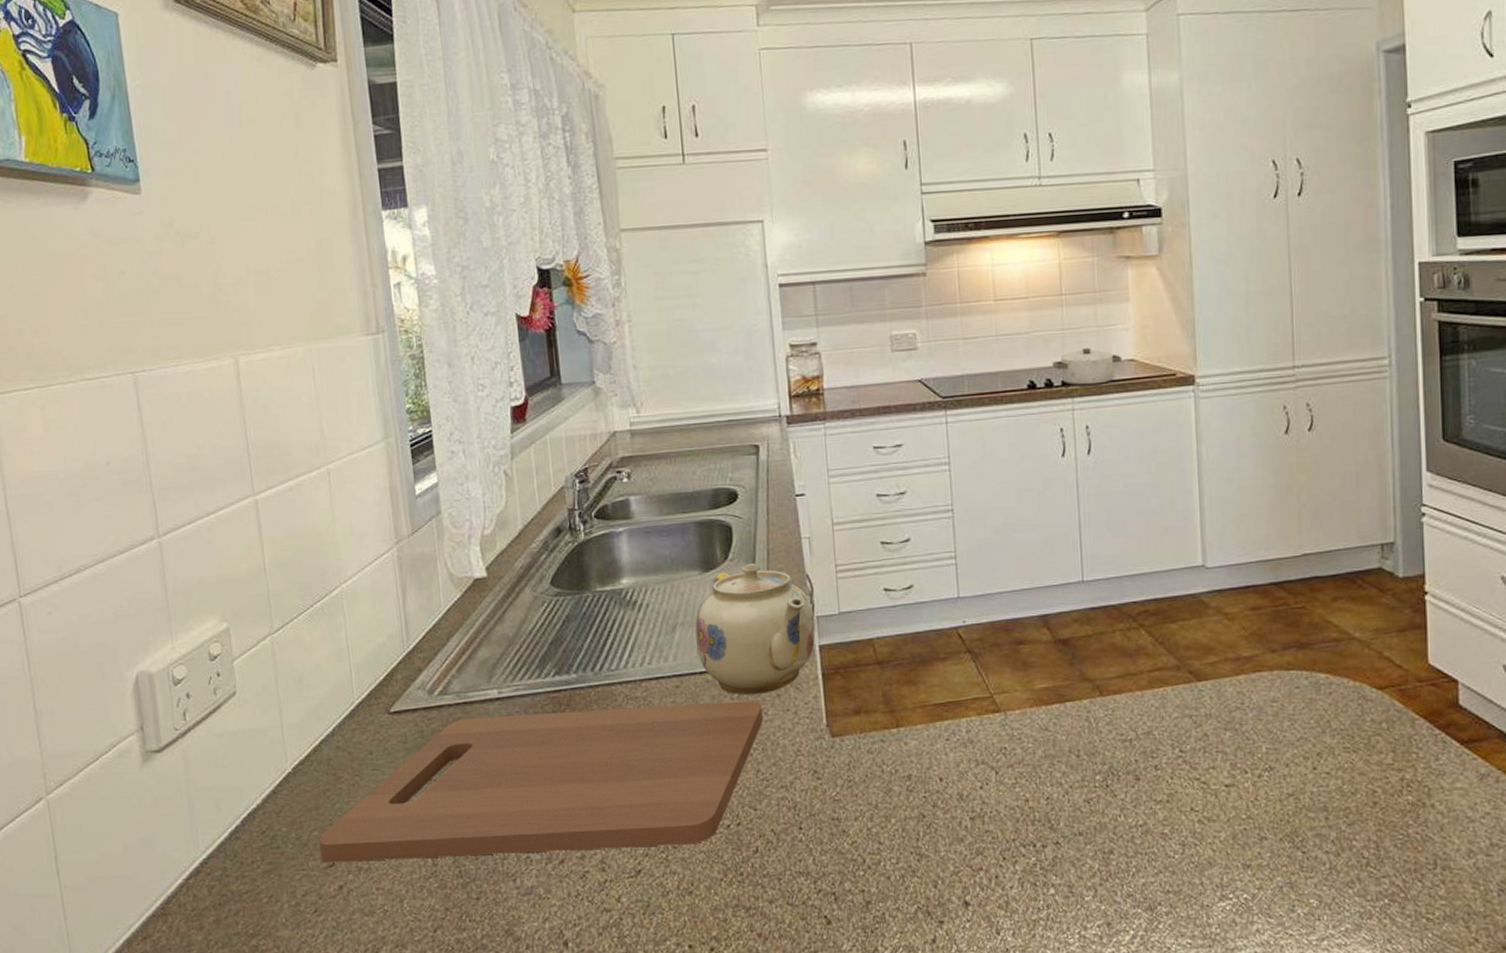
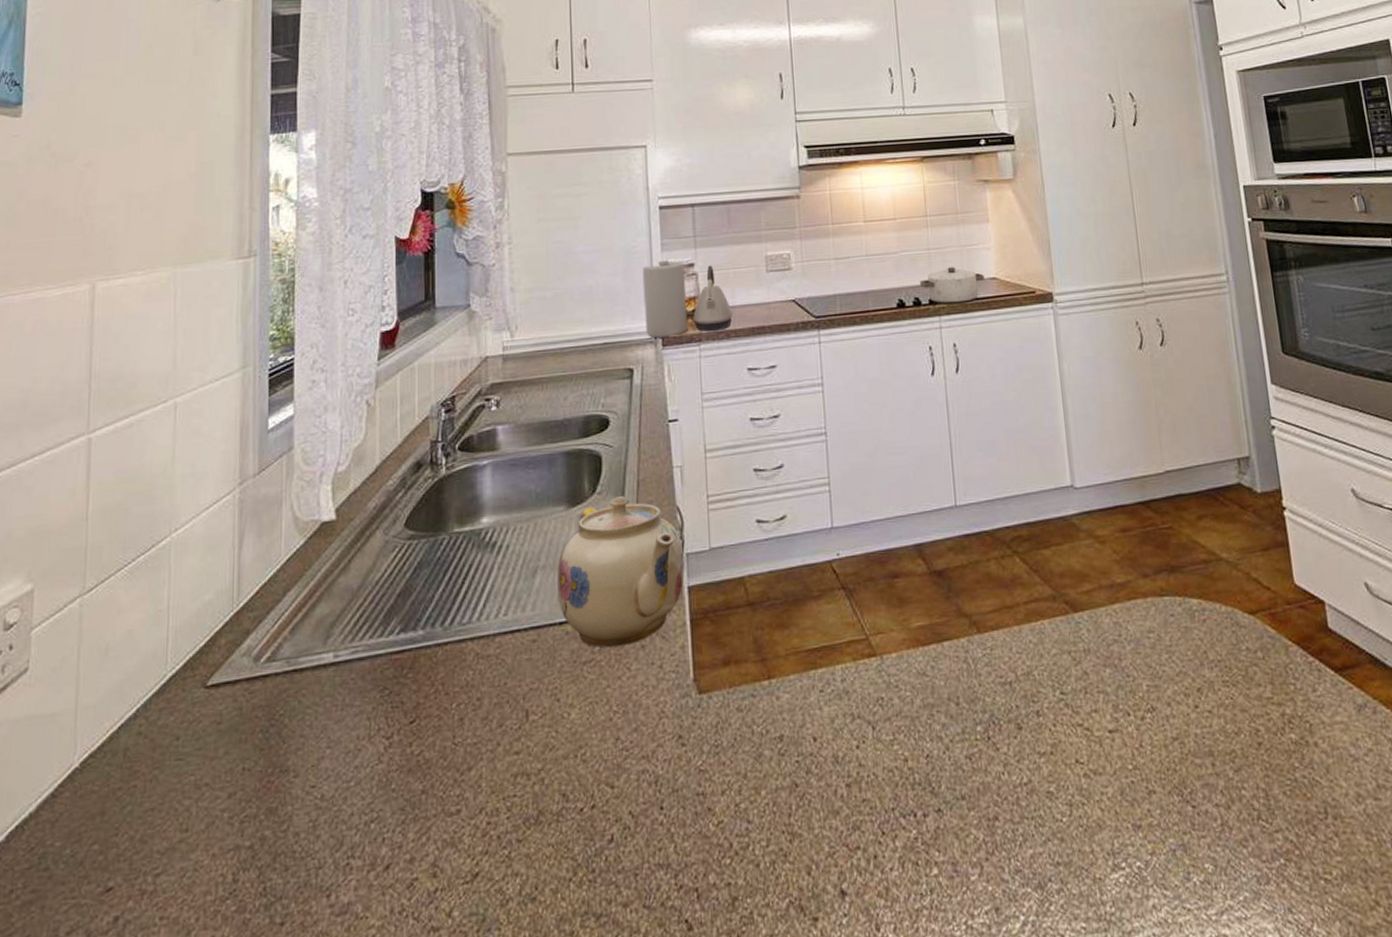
cutting board: present [318,700,763,863] -> none [97,654,625,886]
paper towel holder: none [764,339,812,416] -> present [642,260,688,338]
kettle: none [817,344,857,410] -> present [693,265,733,331]

